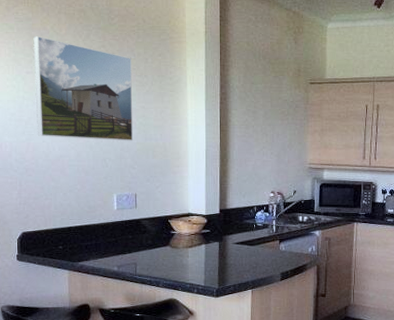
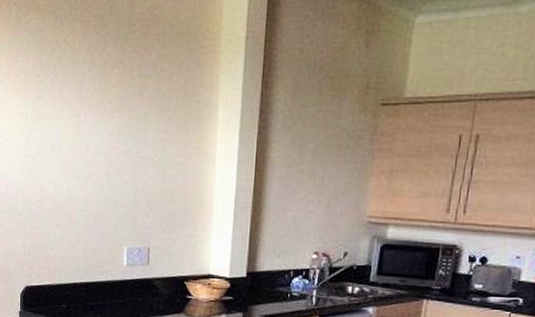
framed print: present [33,36,133,141] -> none [44,51,153,182]

